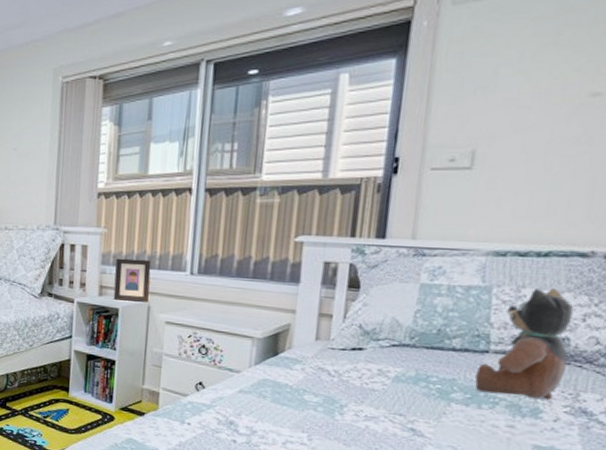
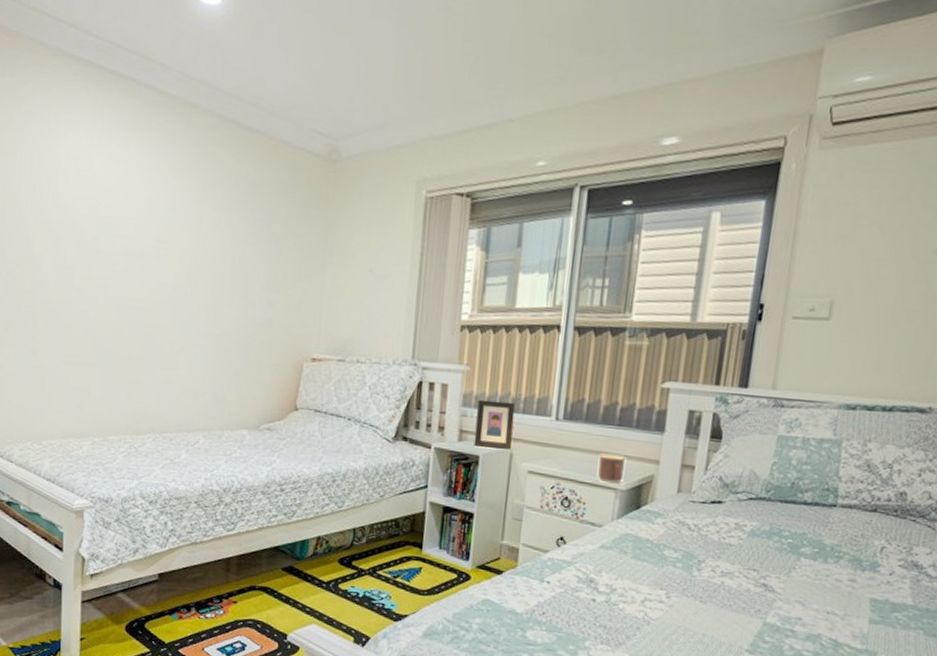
mug: none [233,305,261,332] -> present [598,454,625,484]
stuffed animal: present [475,288,574,401] -> none [822,443,912,554]

